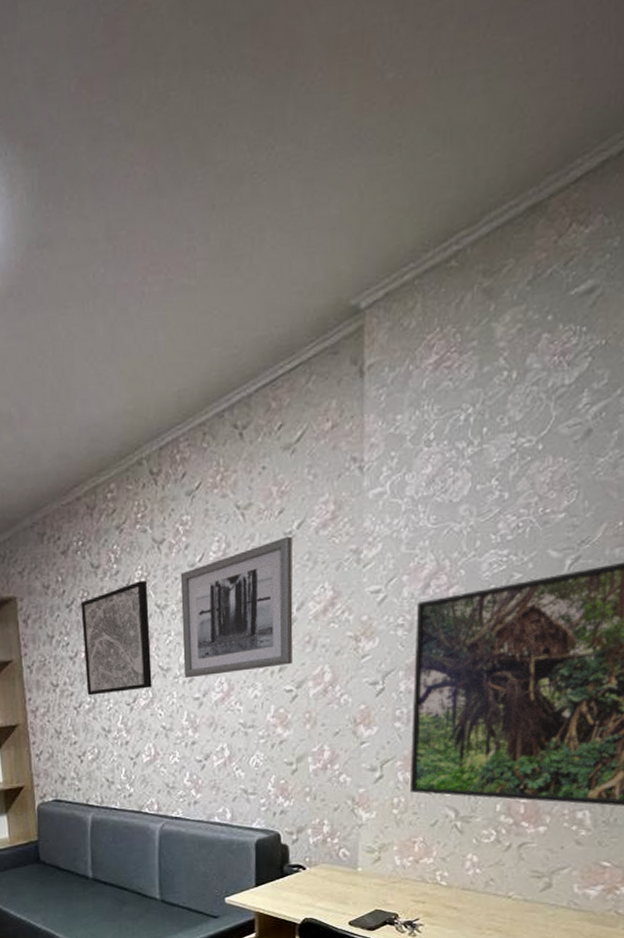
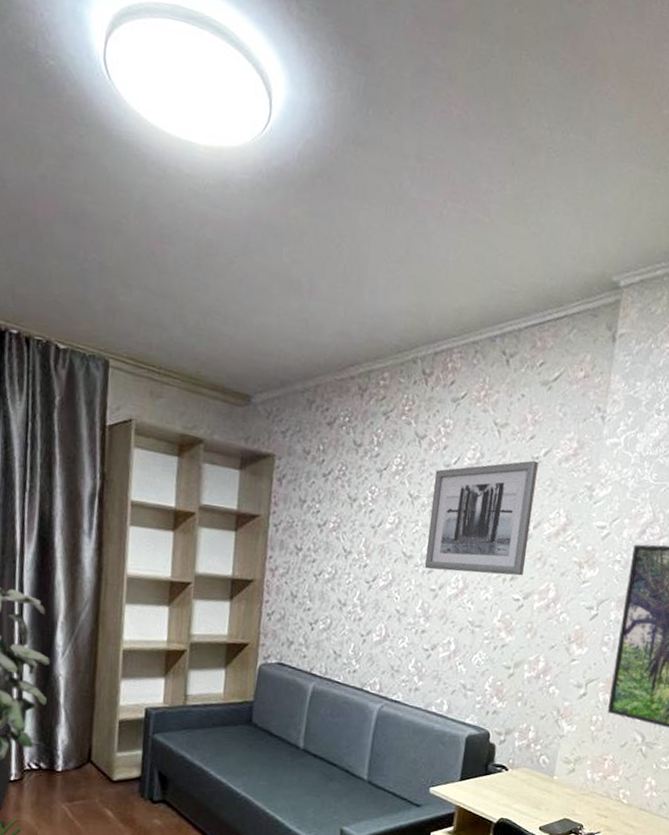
wall art: present [80,580,152,696] -> none [329,468,404,571]

